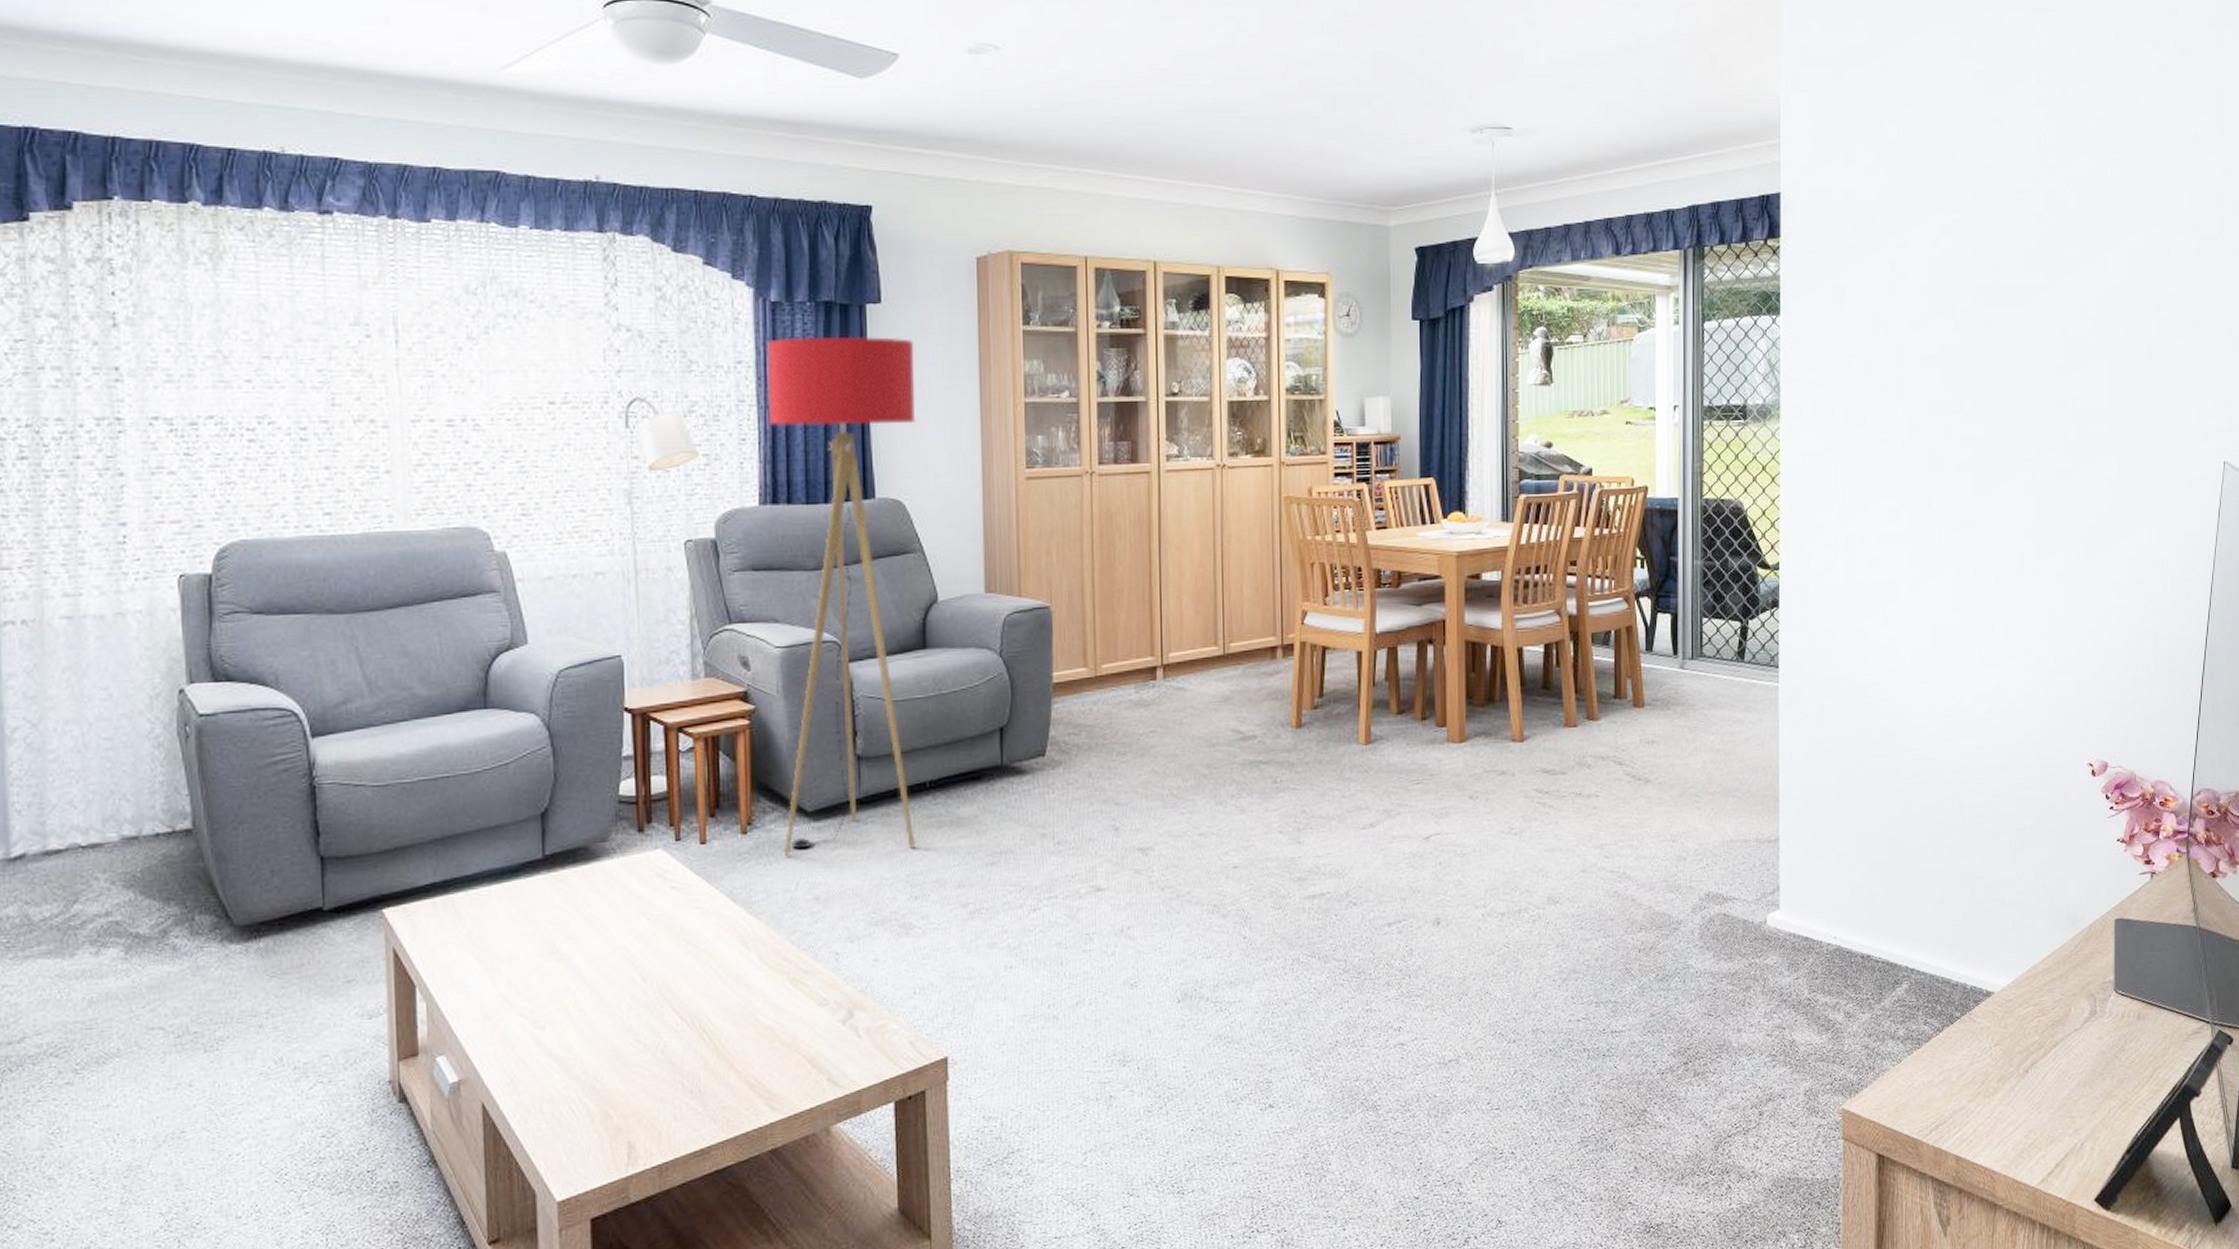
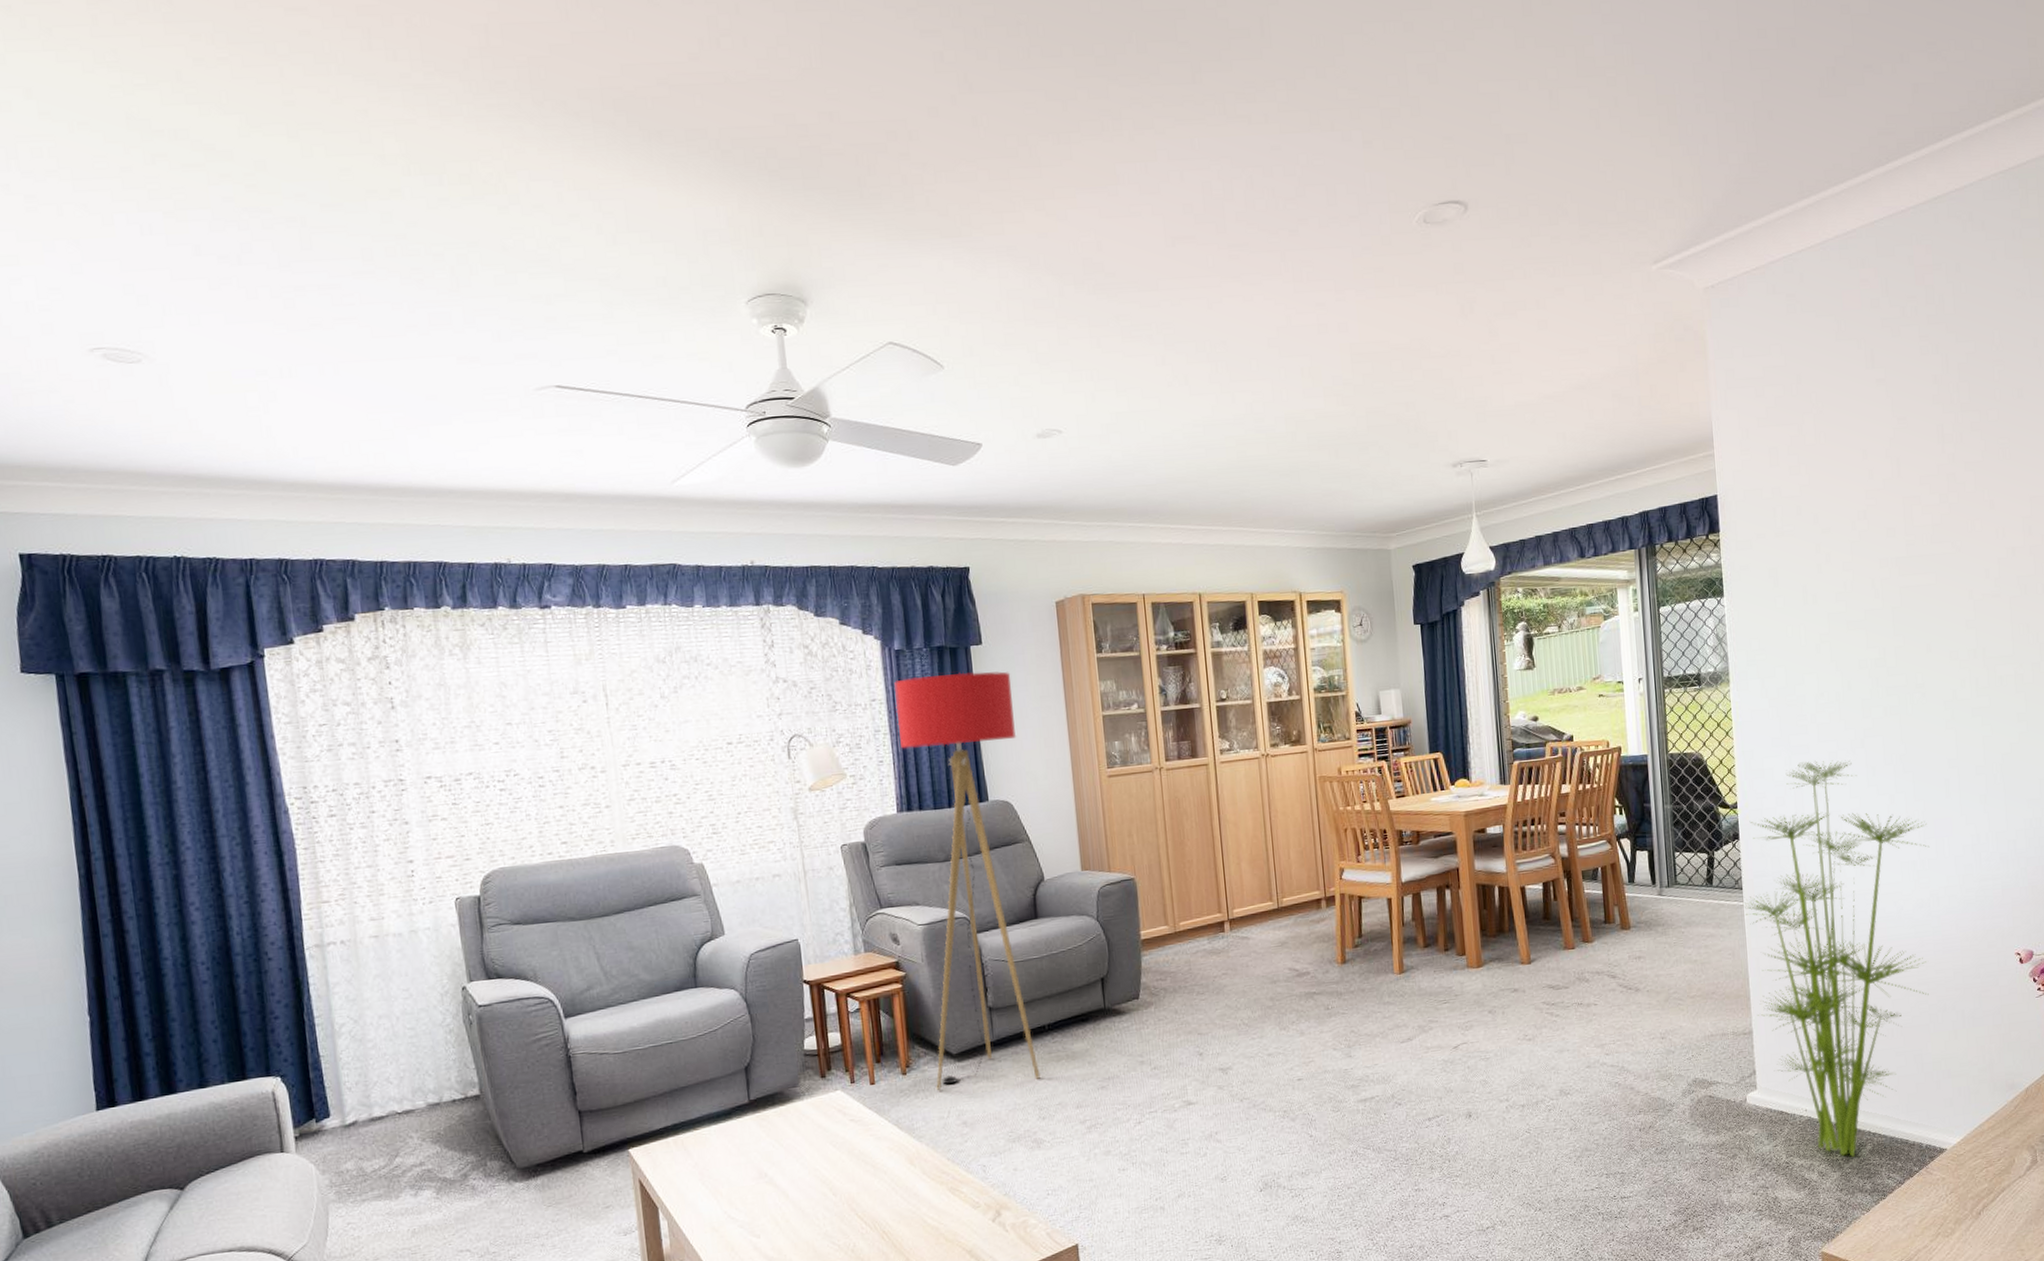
indoor plant: none [1780,519,1998,996] -> present [1745,760,1930,1157]

